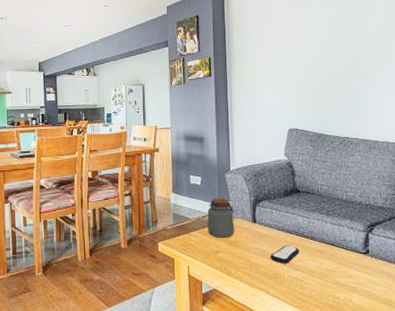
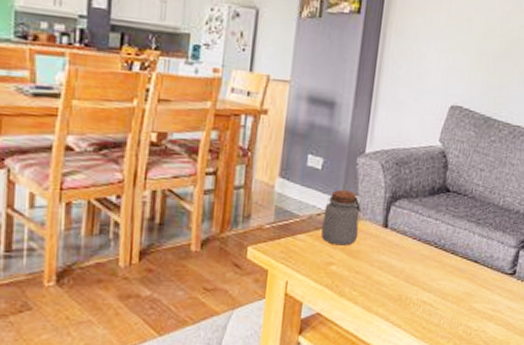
remote control: present [270,245,300,264] -> none [398,259,436,283]

